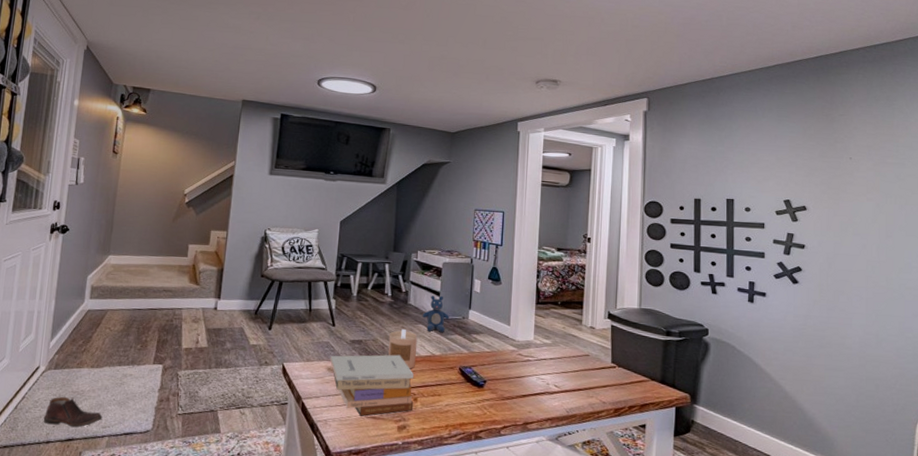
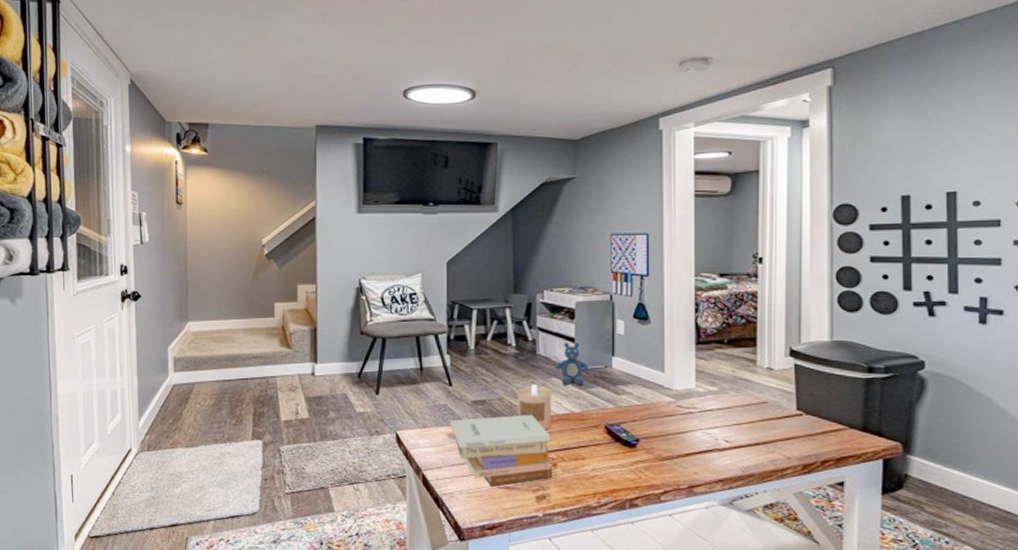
boot: present [43,396,103,428] -> none [143,479,205,512]

